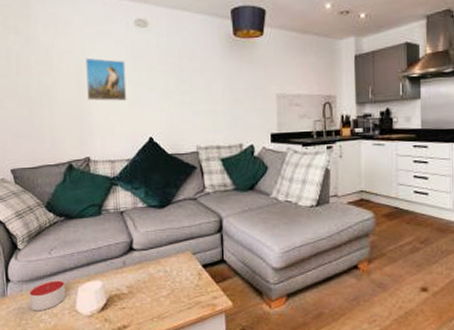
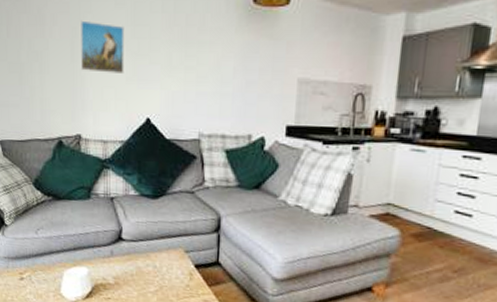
candle: present [29,279,66,311] -> none [15,260,51,290]

